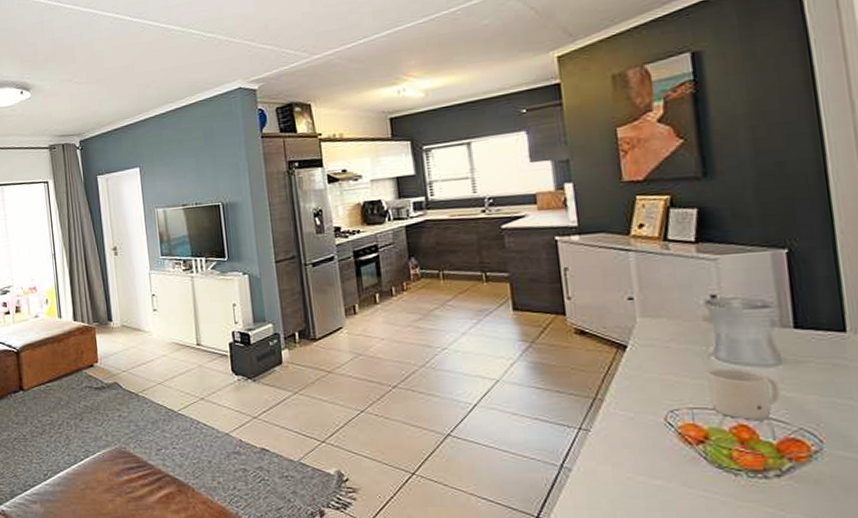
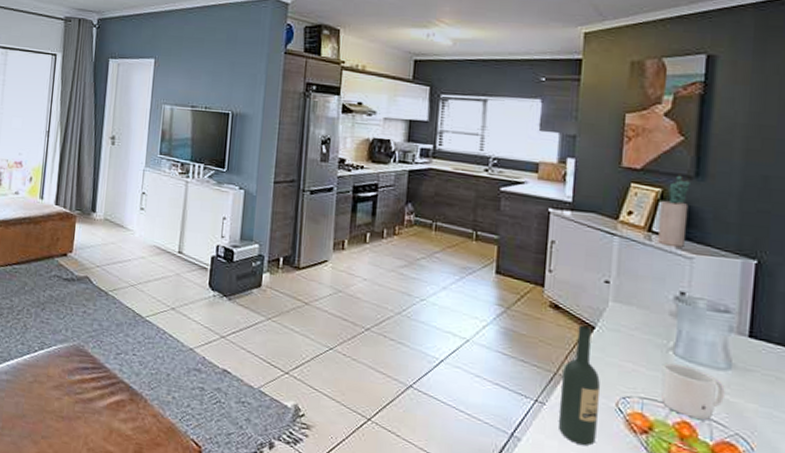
wine bottle: none [602,346,651,465] -> present [557,325,601,446]
vase: none [671,177,705,251] -> present [658,173,690,247]

